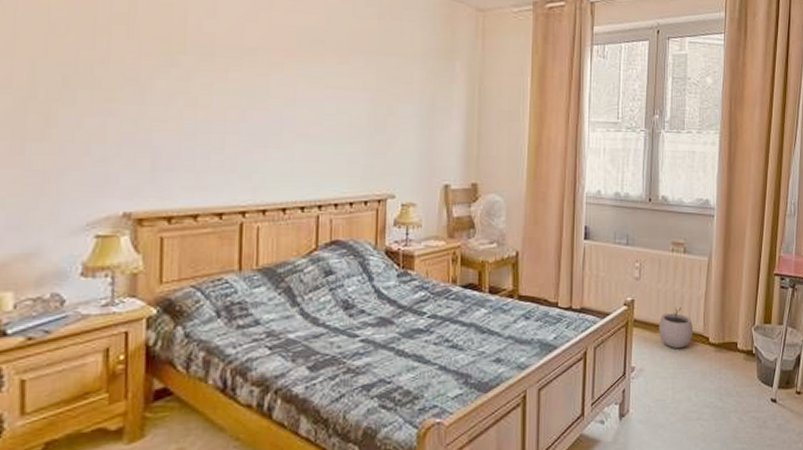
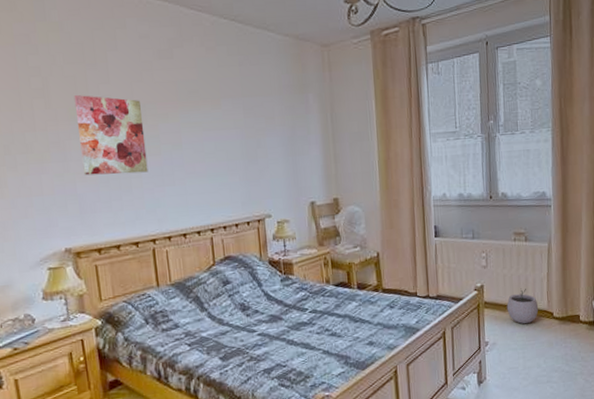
wall art: none [164,27,252,129] -> present [74,95,149,176]

